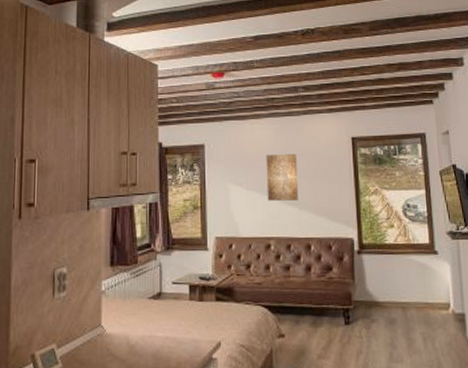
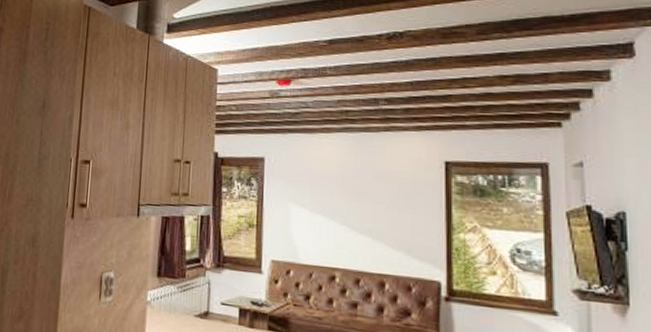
wall art: present [266,153,298,201] -> none [334,174,373,230]

